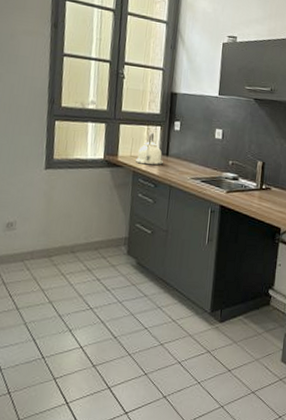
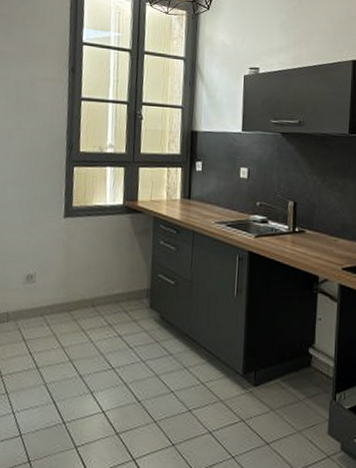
kettle: present [136,133,163,166] -> none [156,175,185,210]

